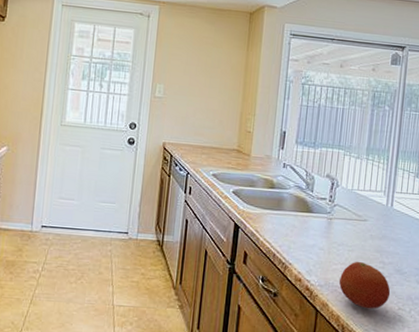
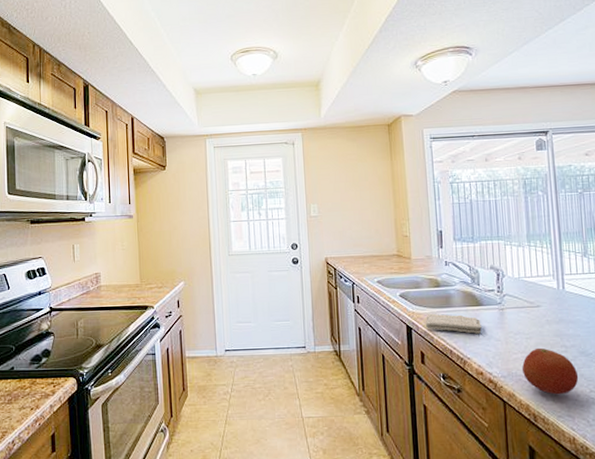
washcloth: none [254,214,309,240] -> present [426,313,483,334]

